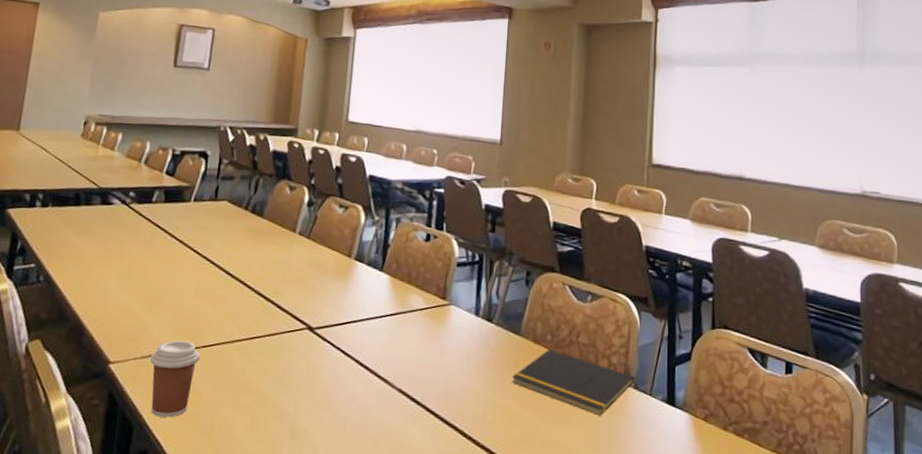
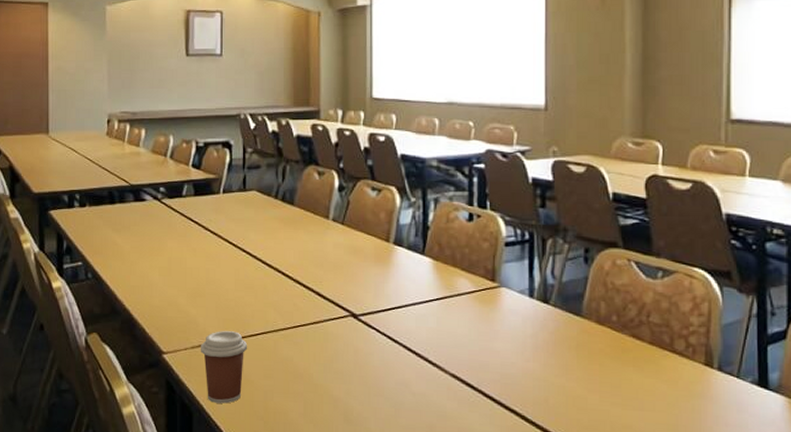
notepad: present [512,349,635,416] -> none [575,330,719,400]

